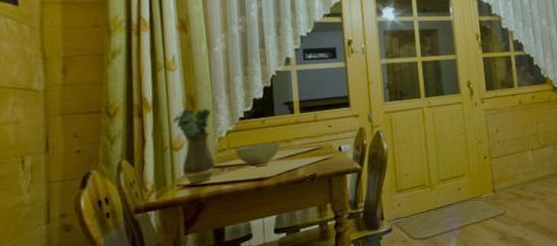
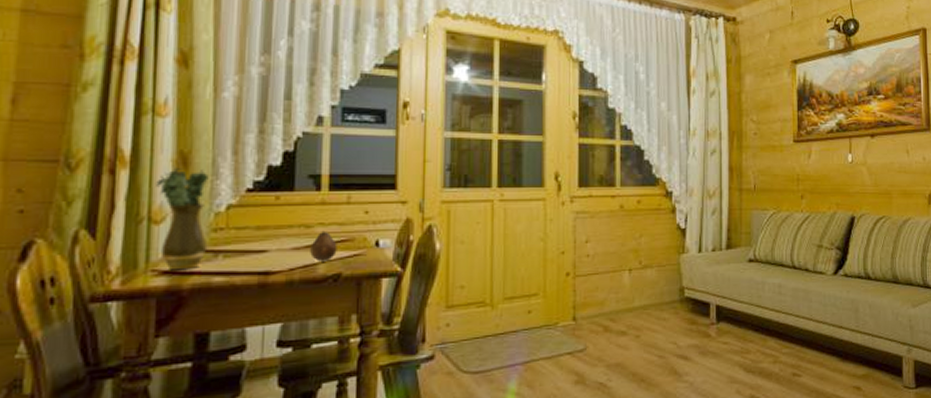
bowl: present [234,142,281,168] -> none [235,226,299,257]
fruit: none [291,143,311,167] -> present [310,230,337,262]

